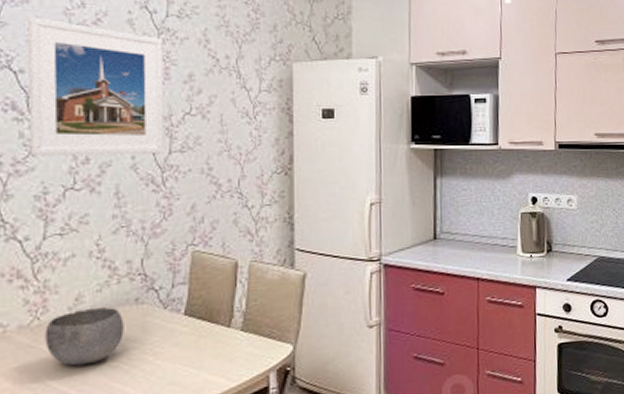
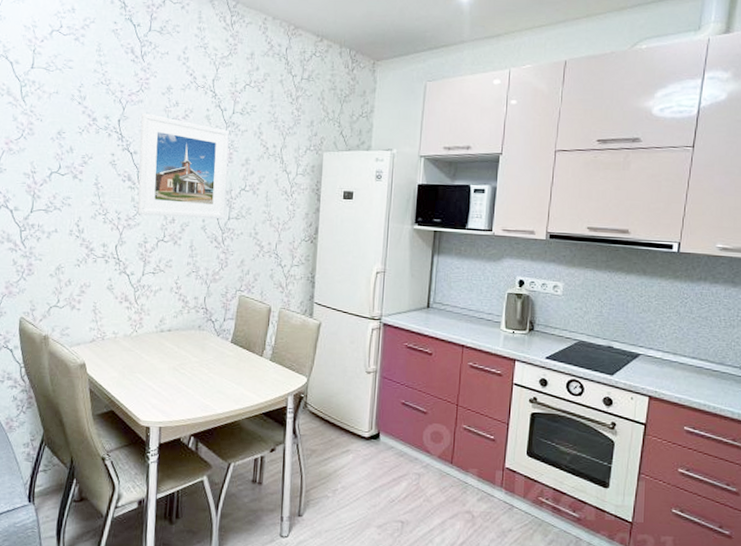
bowl: present [45,307,124,367] -> none [139,329,190,369]

